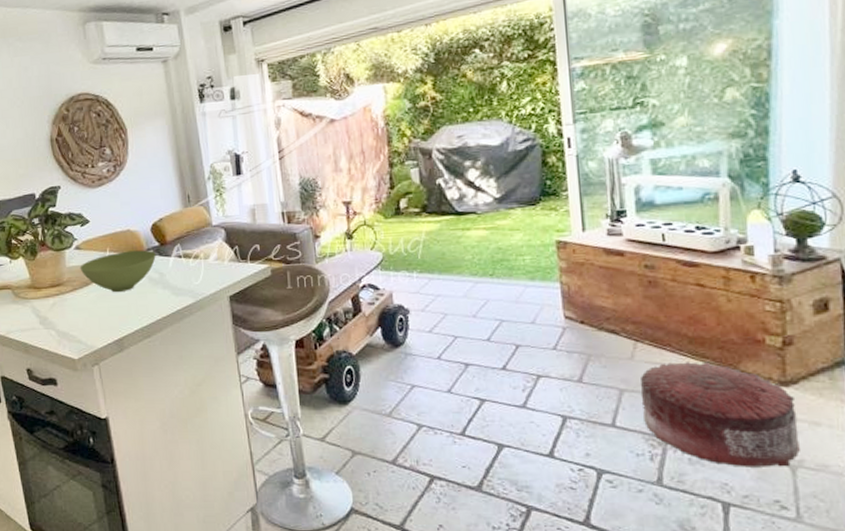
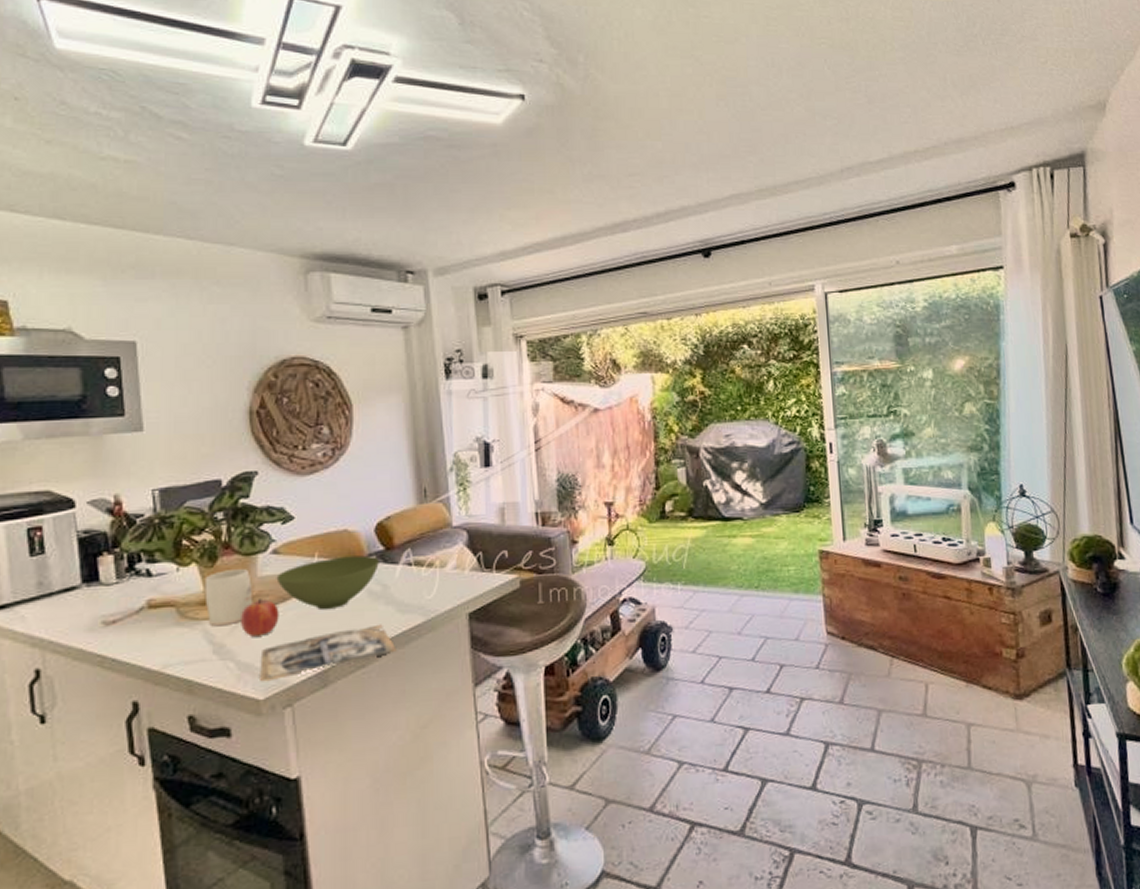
mug: none [29,261,65,304] -> present [204,569,253,627]
fruit: none [56,284,84,312] -> present [239,599,279,637]
magazine: none [73,304,174,346] -> present [260,624,397,682]
pouf: present [640,361,800,467] -> none [896,676,1033,787]

